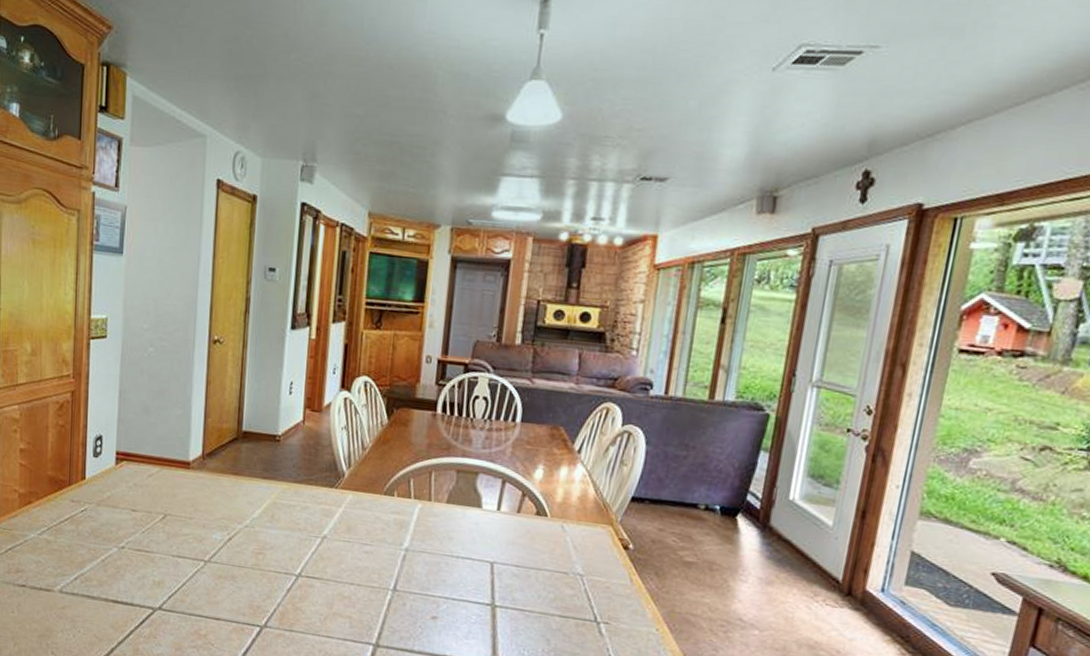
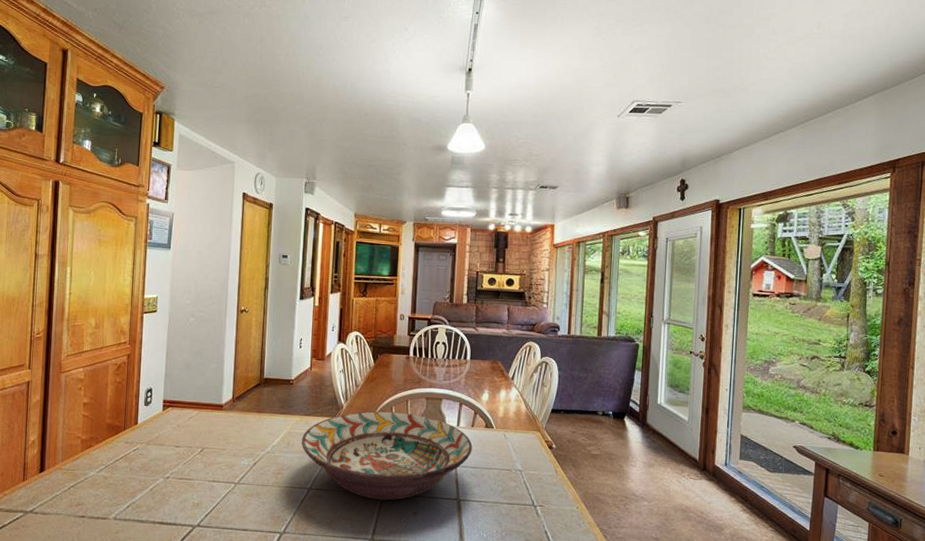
decorative bowl: none [288,483,517,599] -> present [301,411,473,501]

